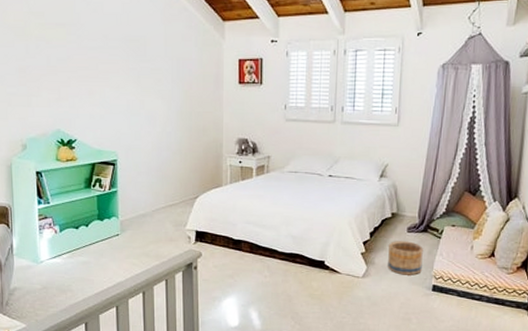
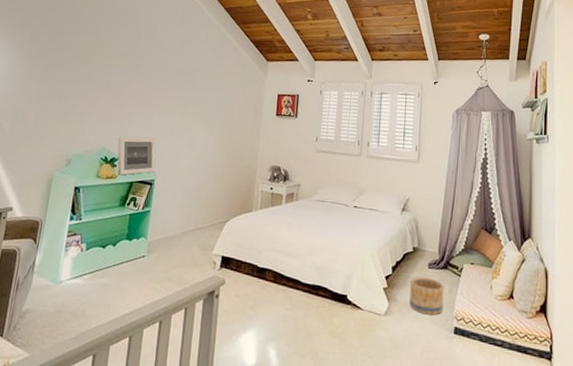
picture frame: none [72,115,116,157] -> present [117,136,156,176]

